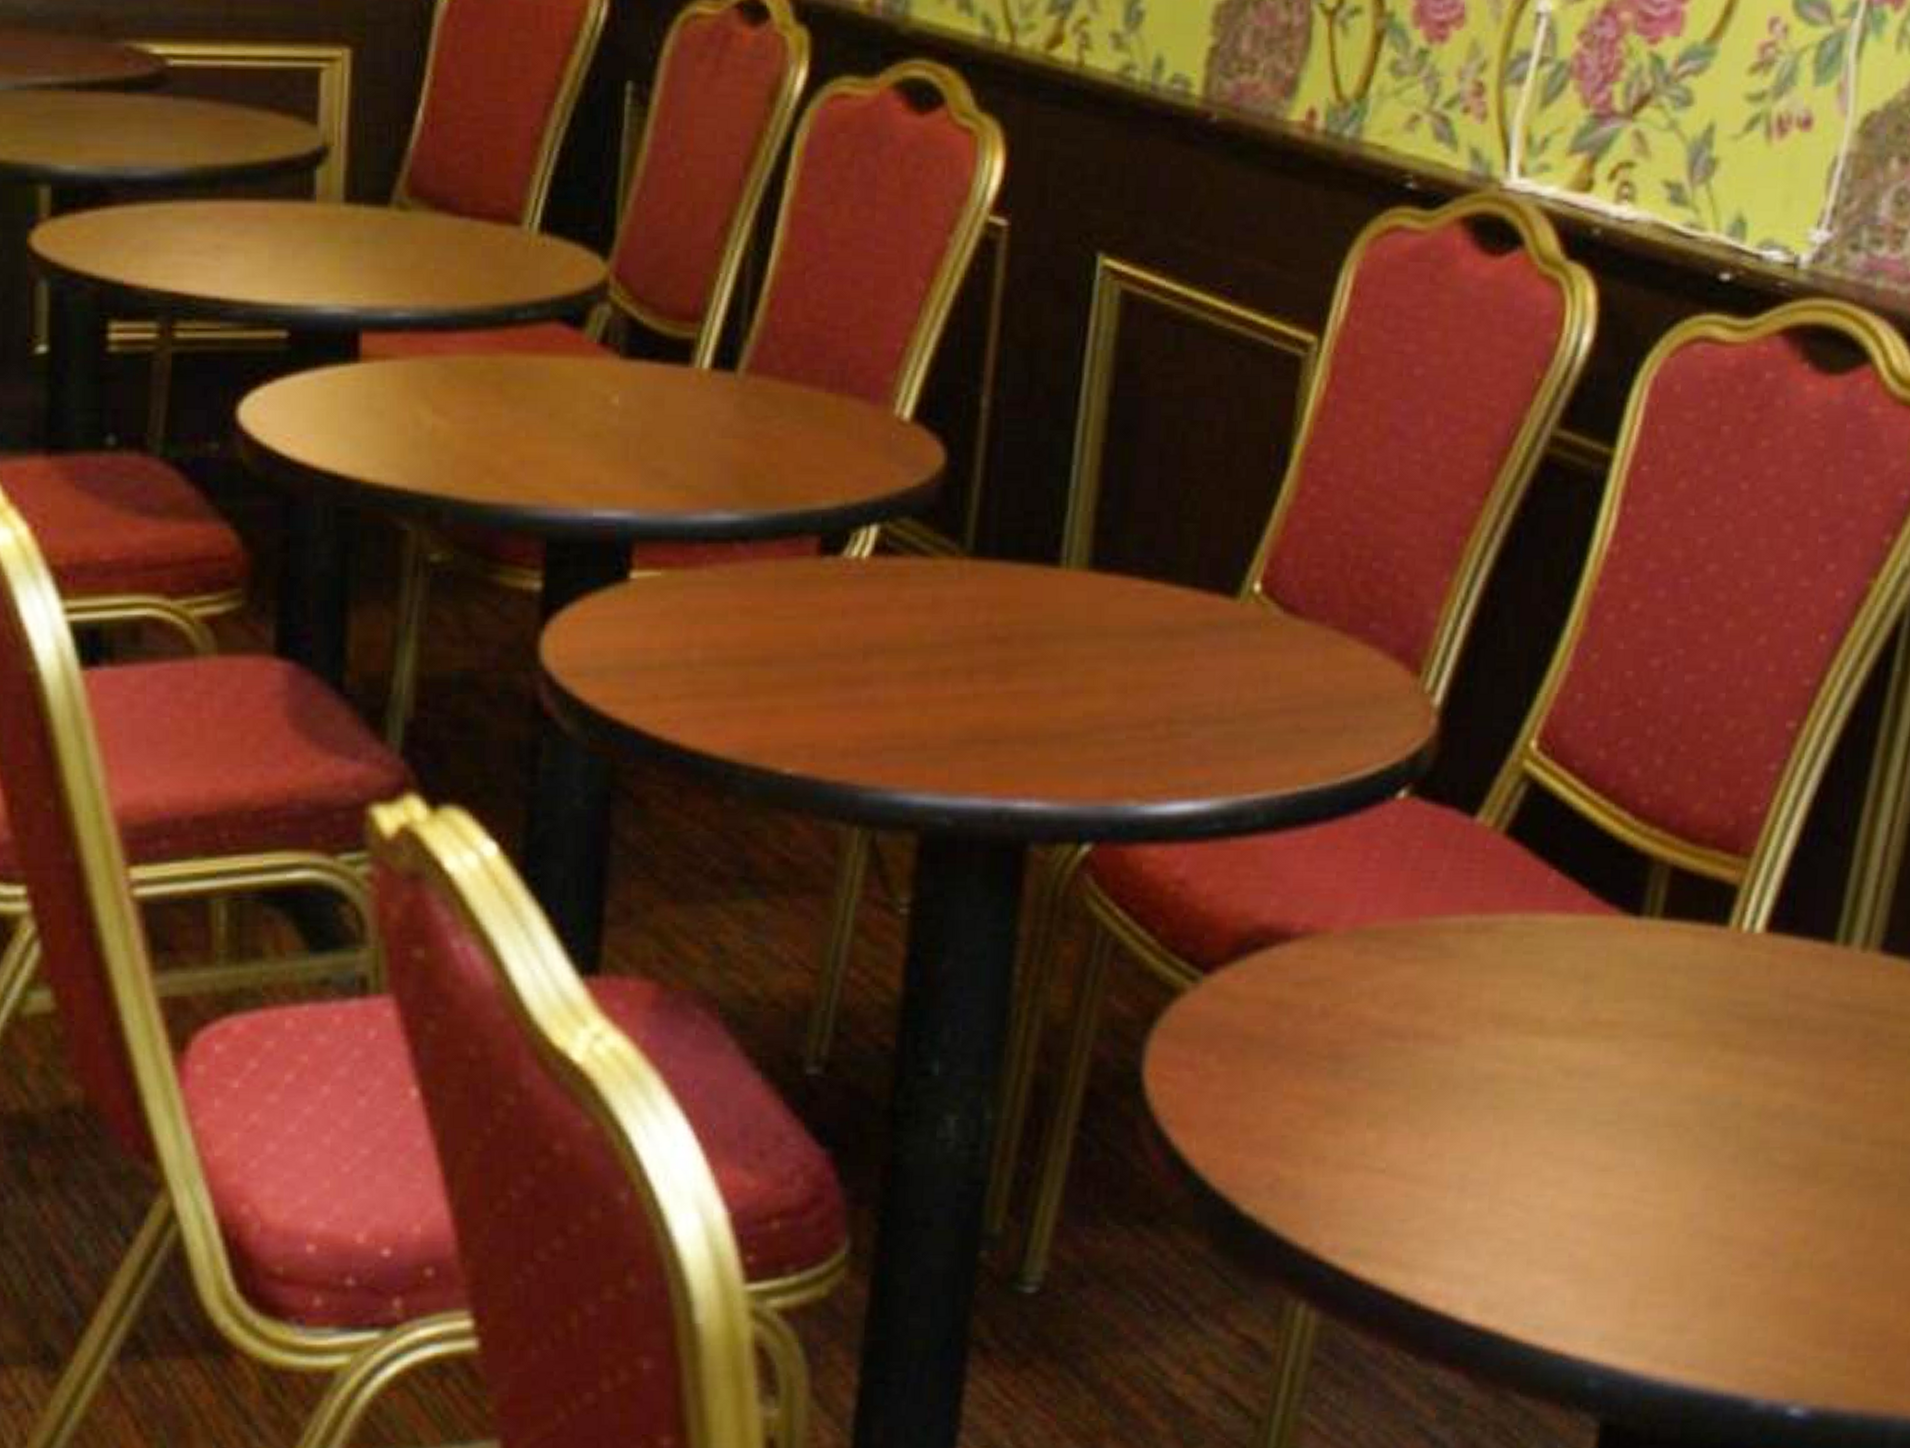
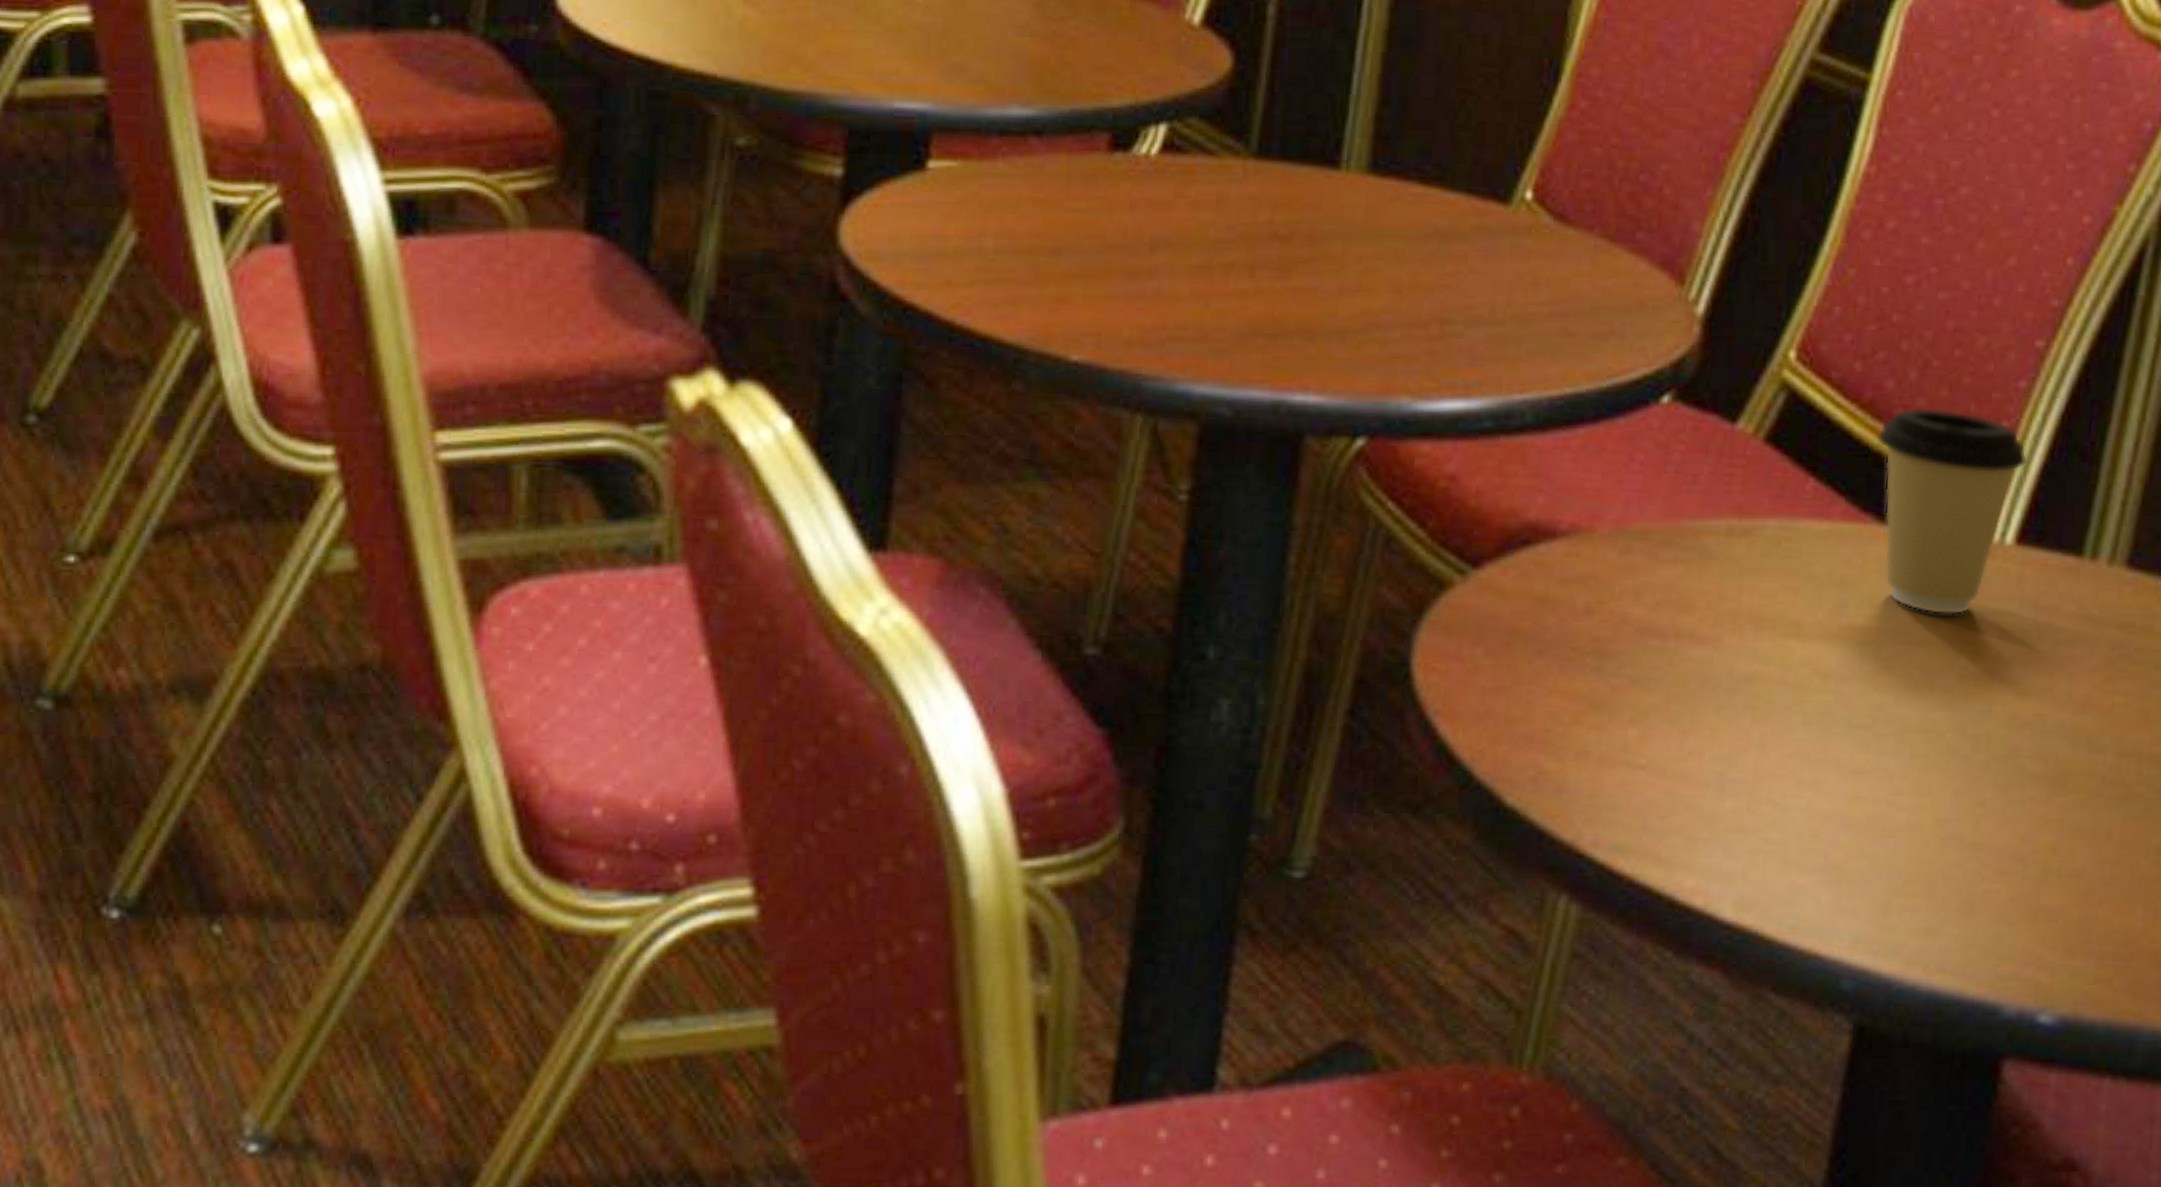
coffee cup: none [1621,794,1779,1007] -> present [1876,406,2028,615]

